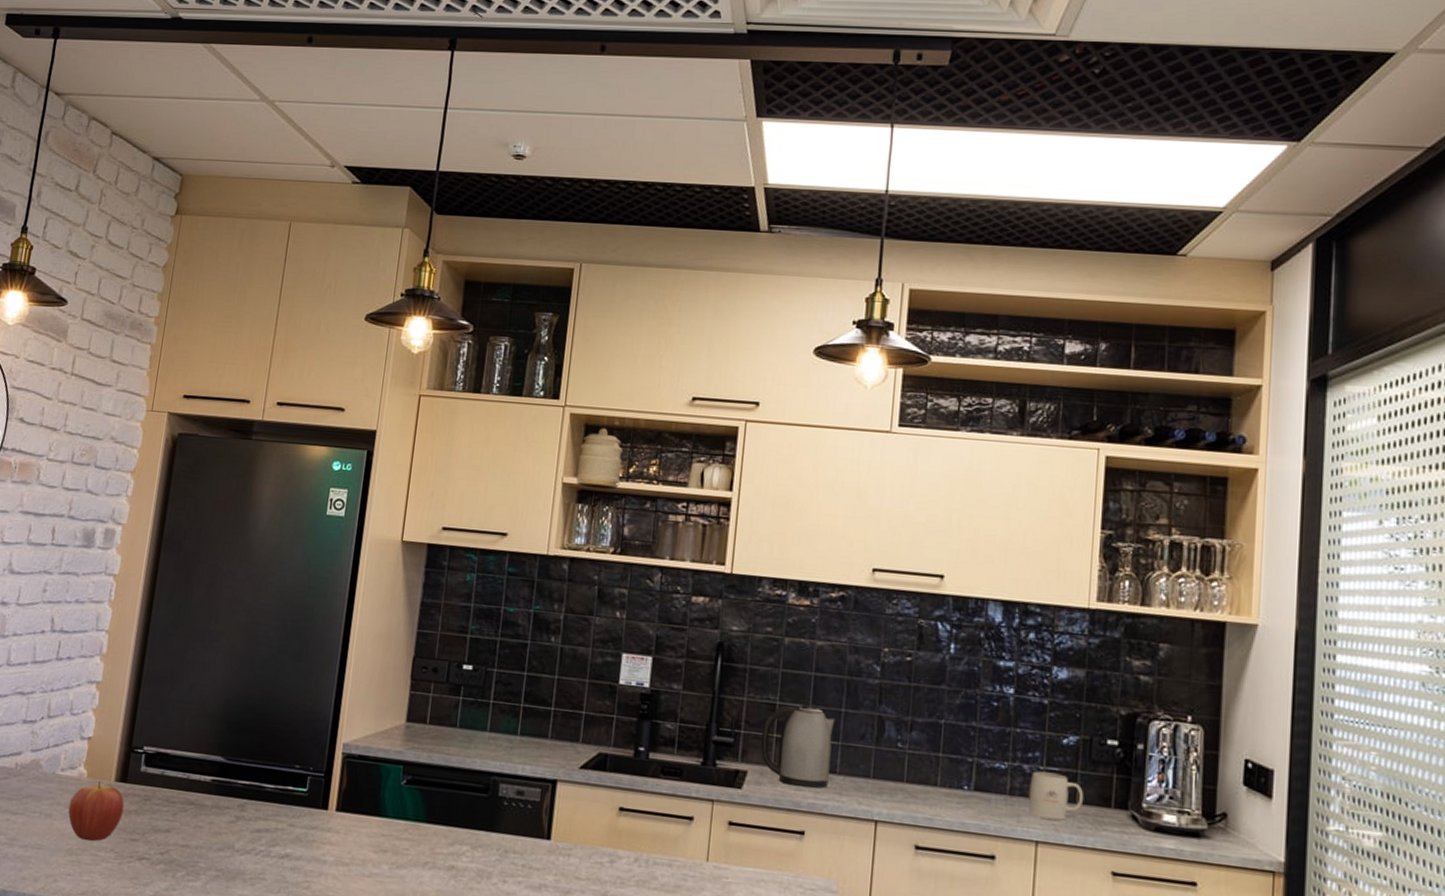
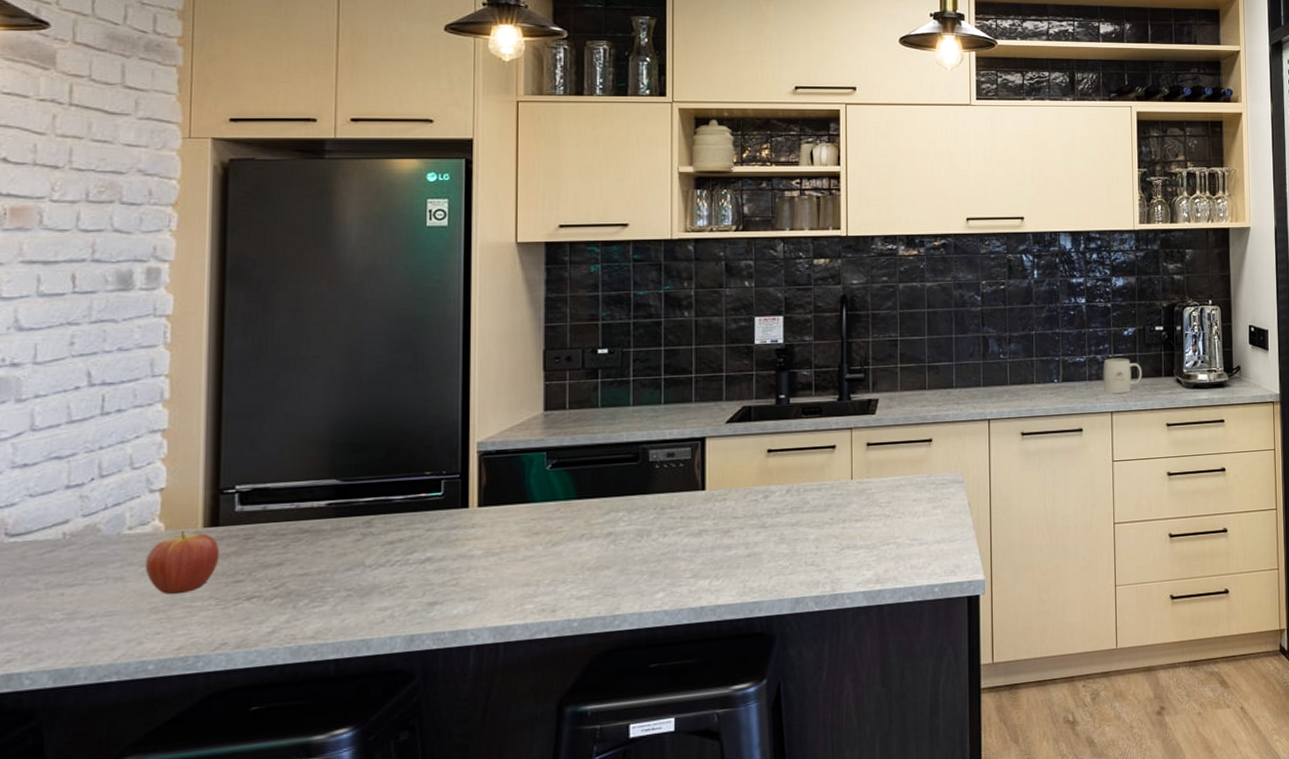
kettle: present [761,704,835,789] -> none [887,336,948,404]

